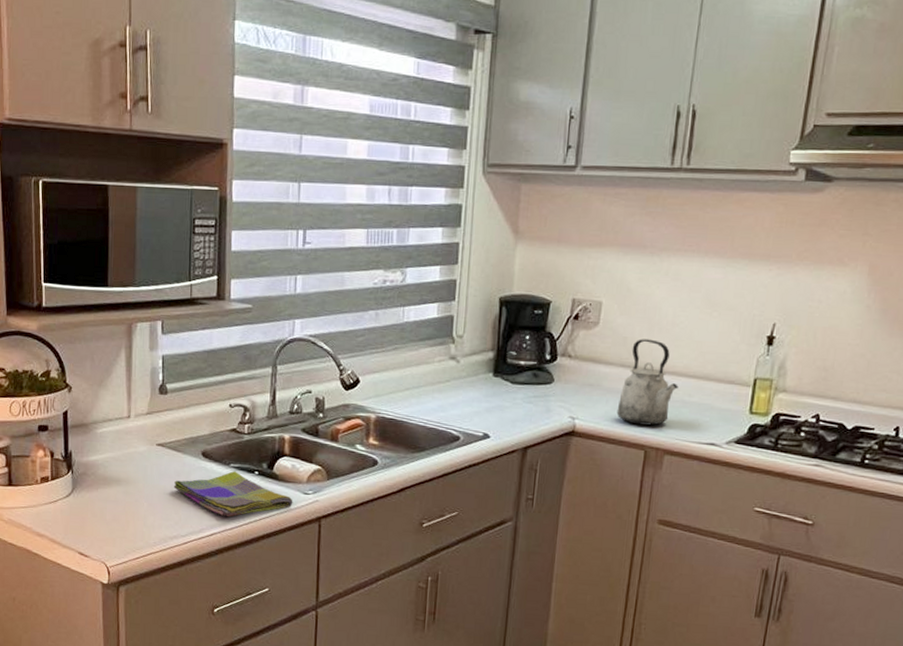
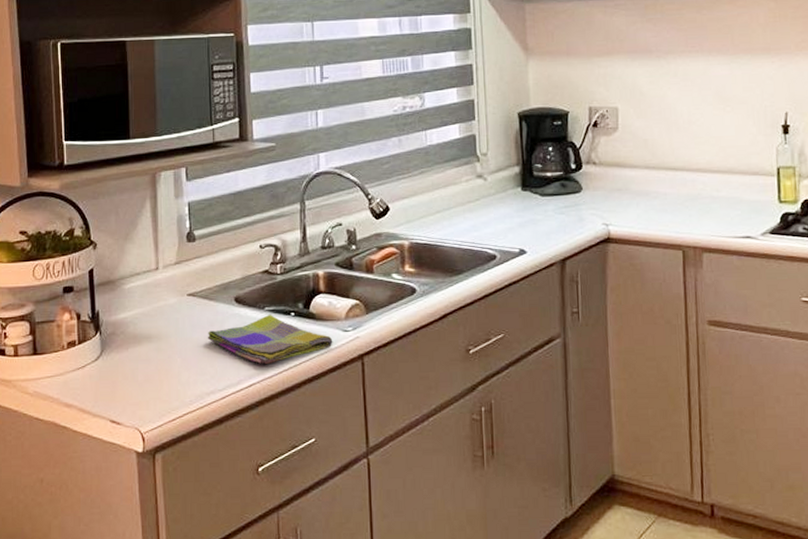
kettle: present [616,339,678,426] -> none [648,139,705,225]

